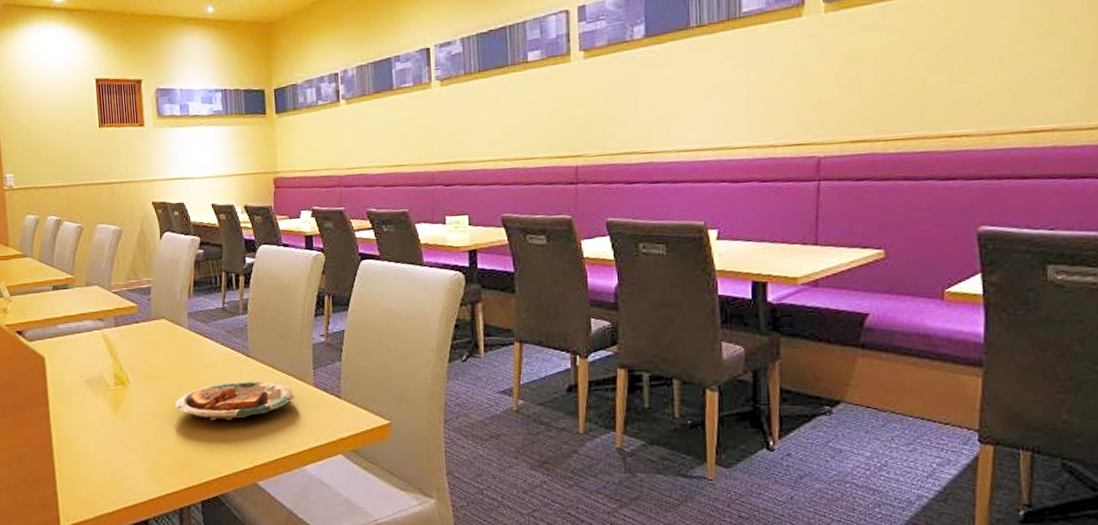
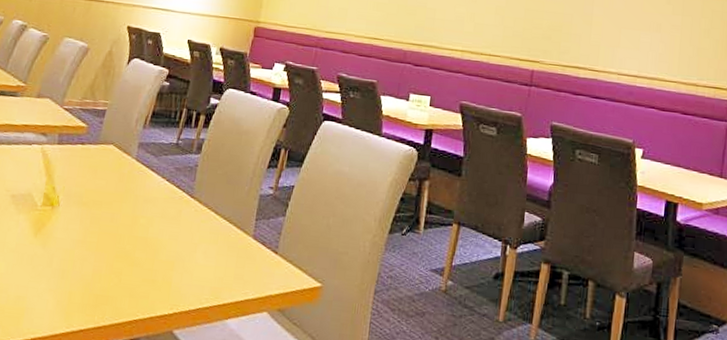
plate: present [173,382,295,421] -> none [101,220,232,261]

